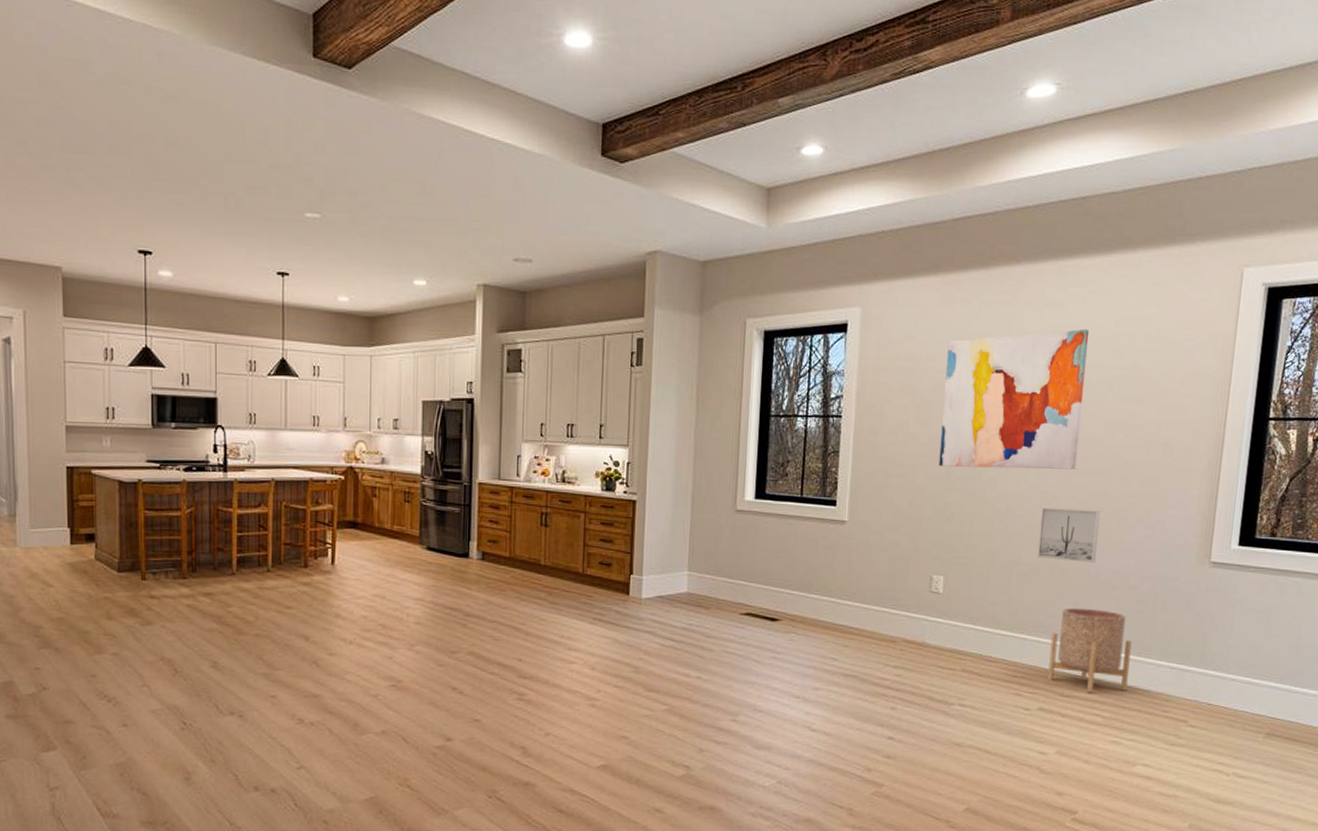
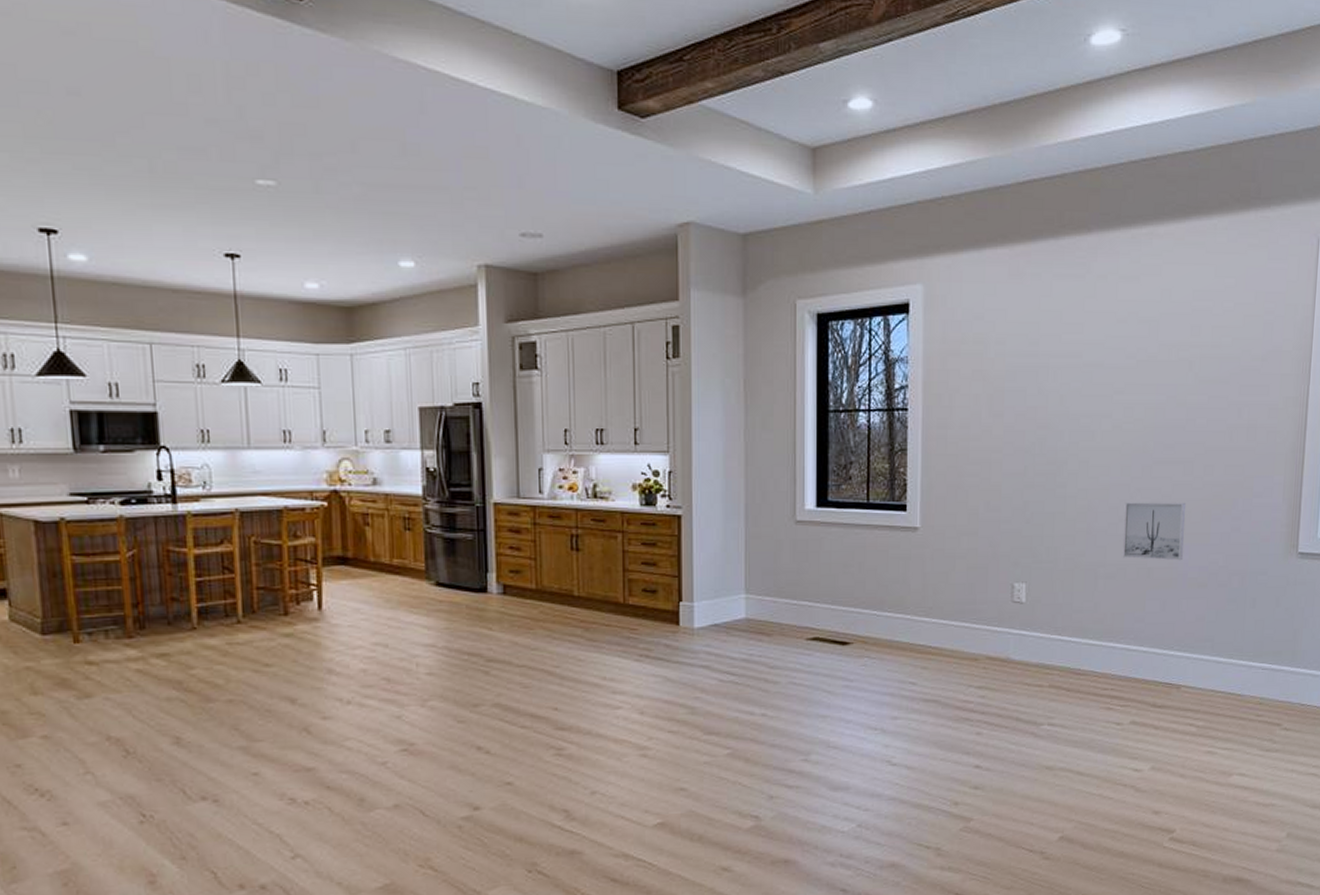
wall art: present [938,328,1090,470] -> none [1015,303,1167,461]
planter: present [1047,607,1132,693] -> none [1139,610,1223,702]

